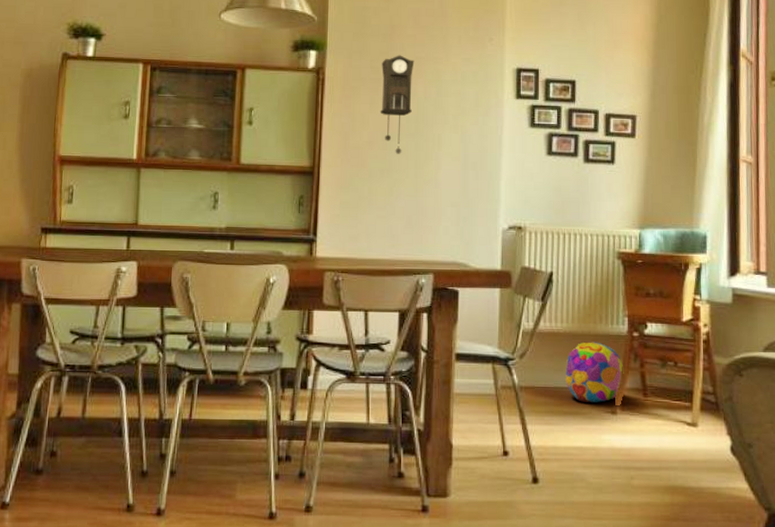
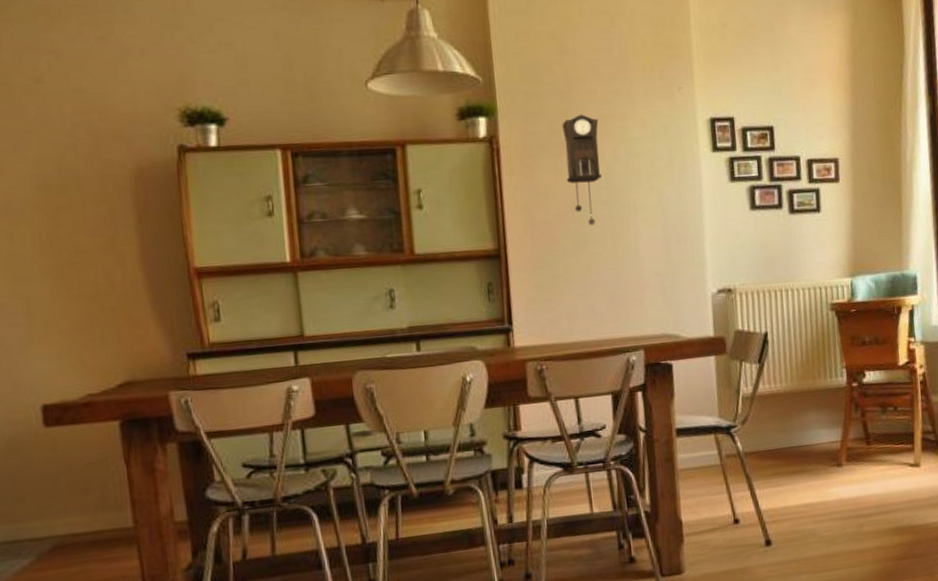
decorative ball: present [565,342,624,402] -> none [788,397,846,460]

